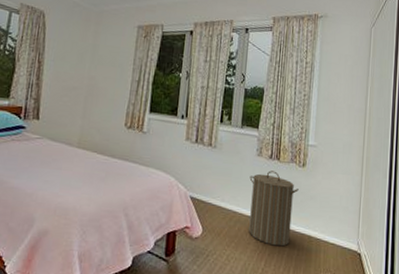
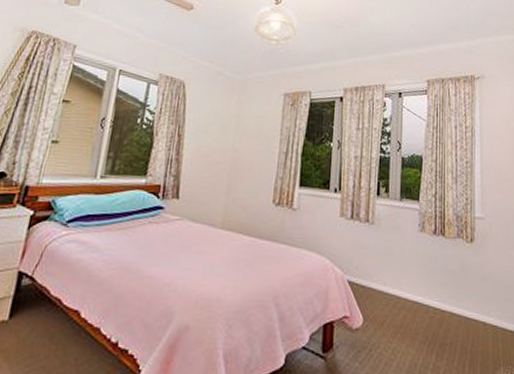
laundry hamper: present [249,170,299,247] -> none [413,248,468,336]

